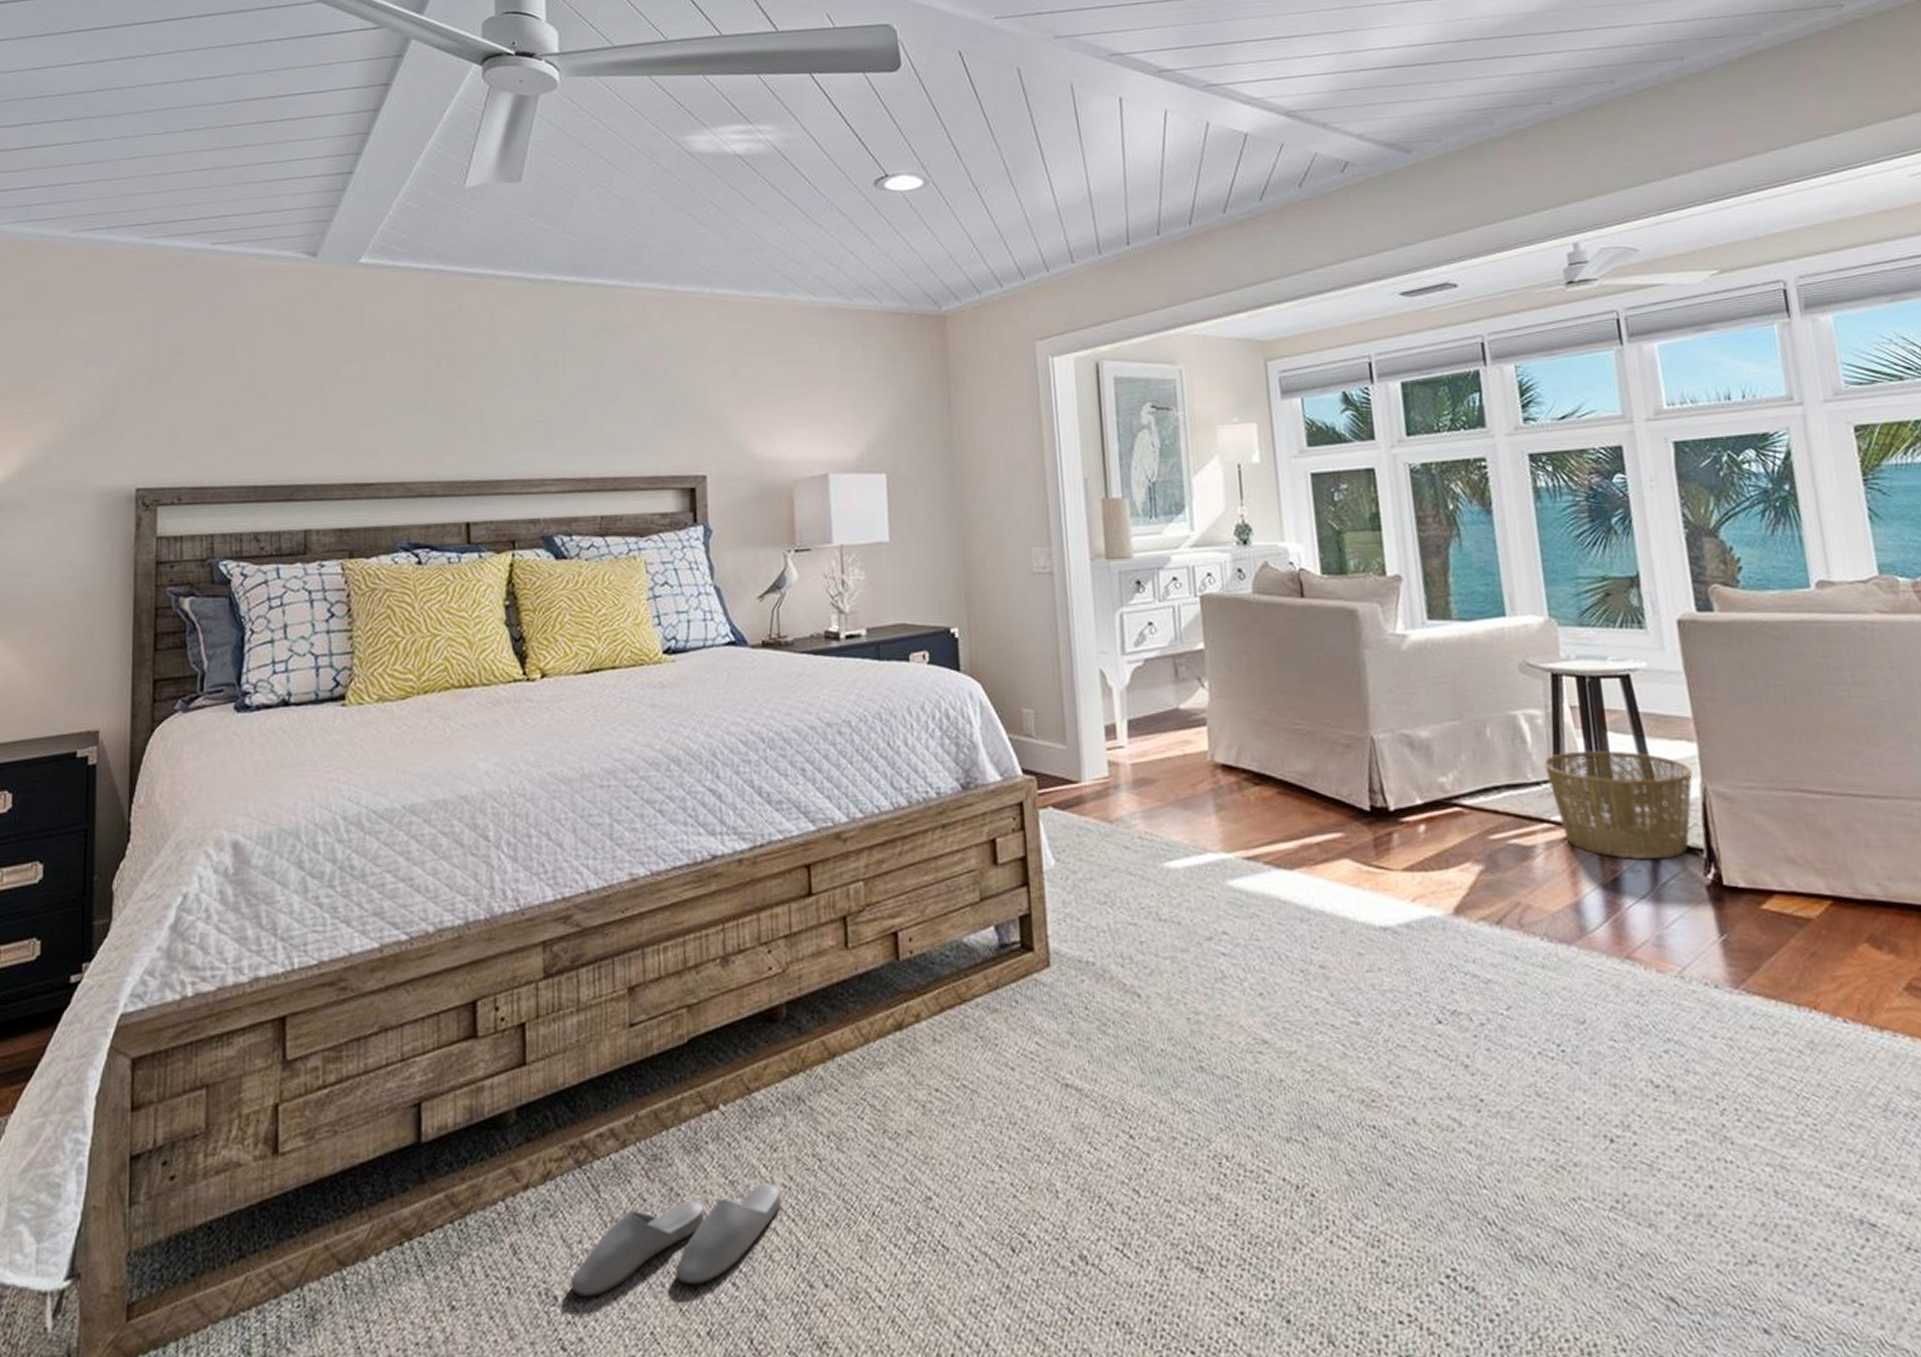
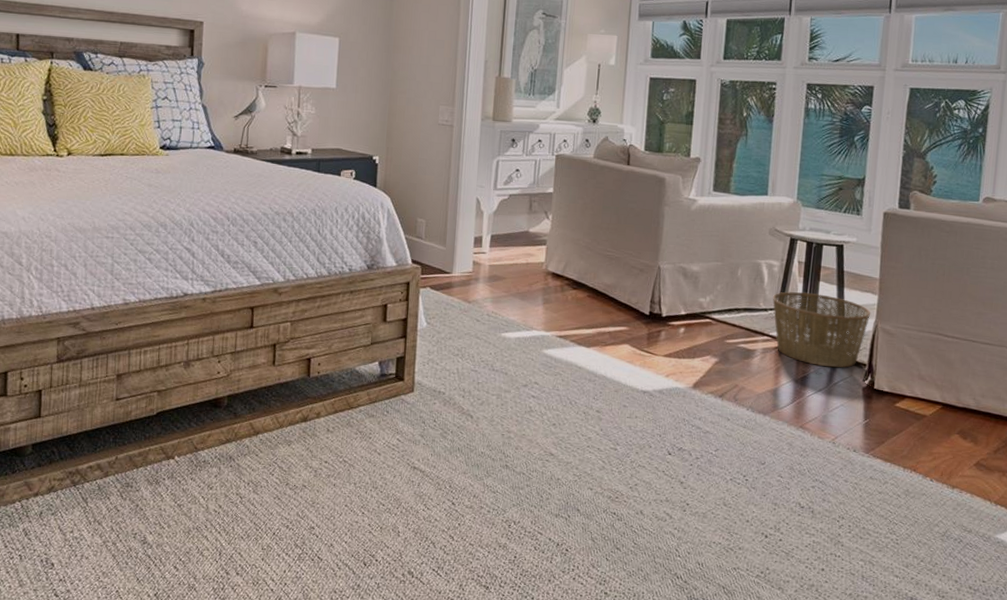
slippers: present [571,1183,782,1297] -> none [64,508,213,566]

